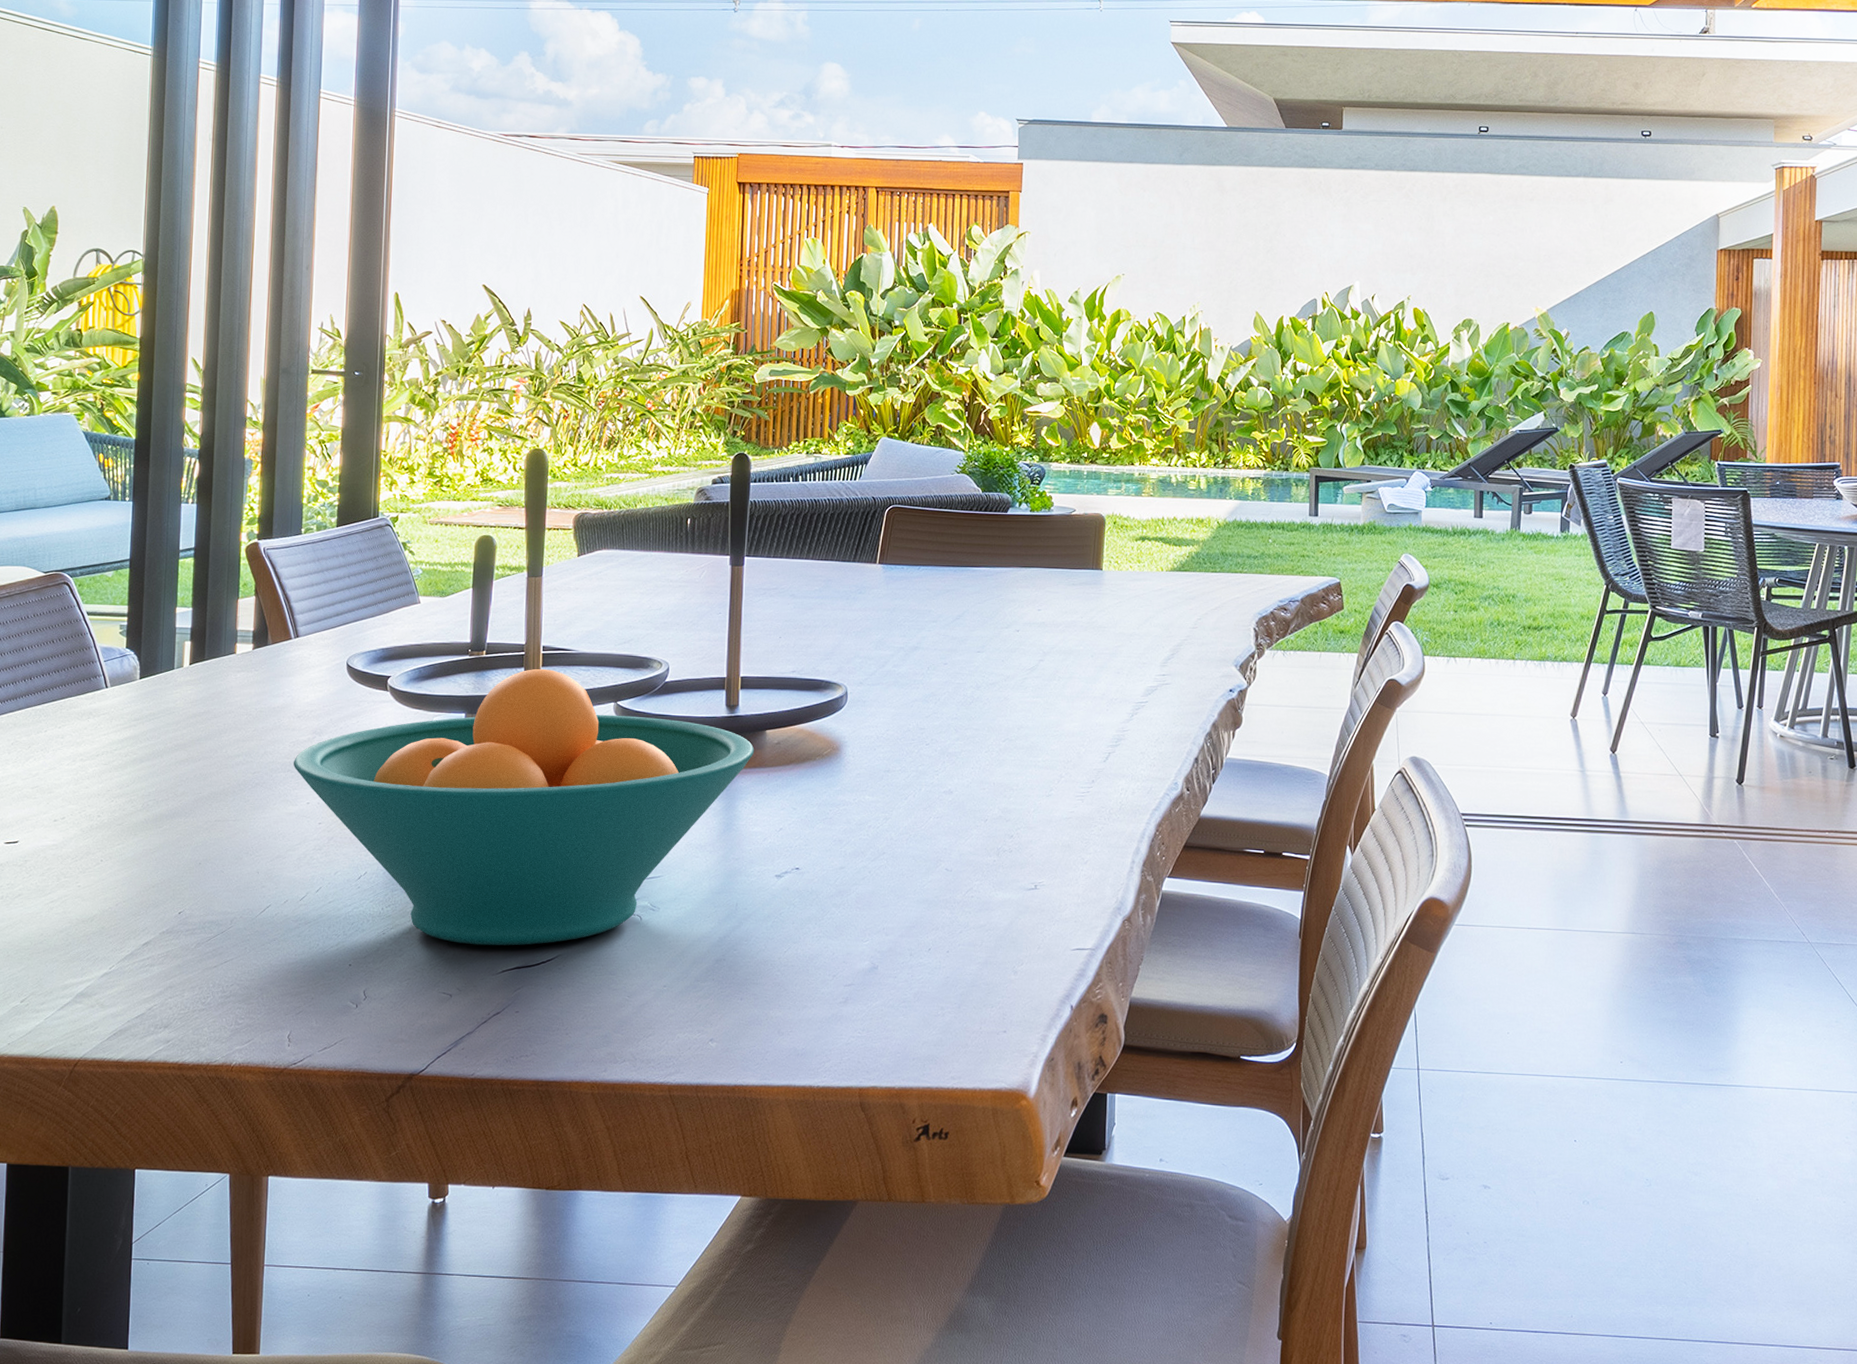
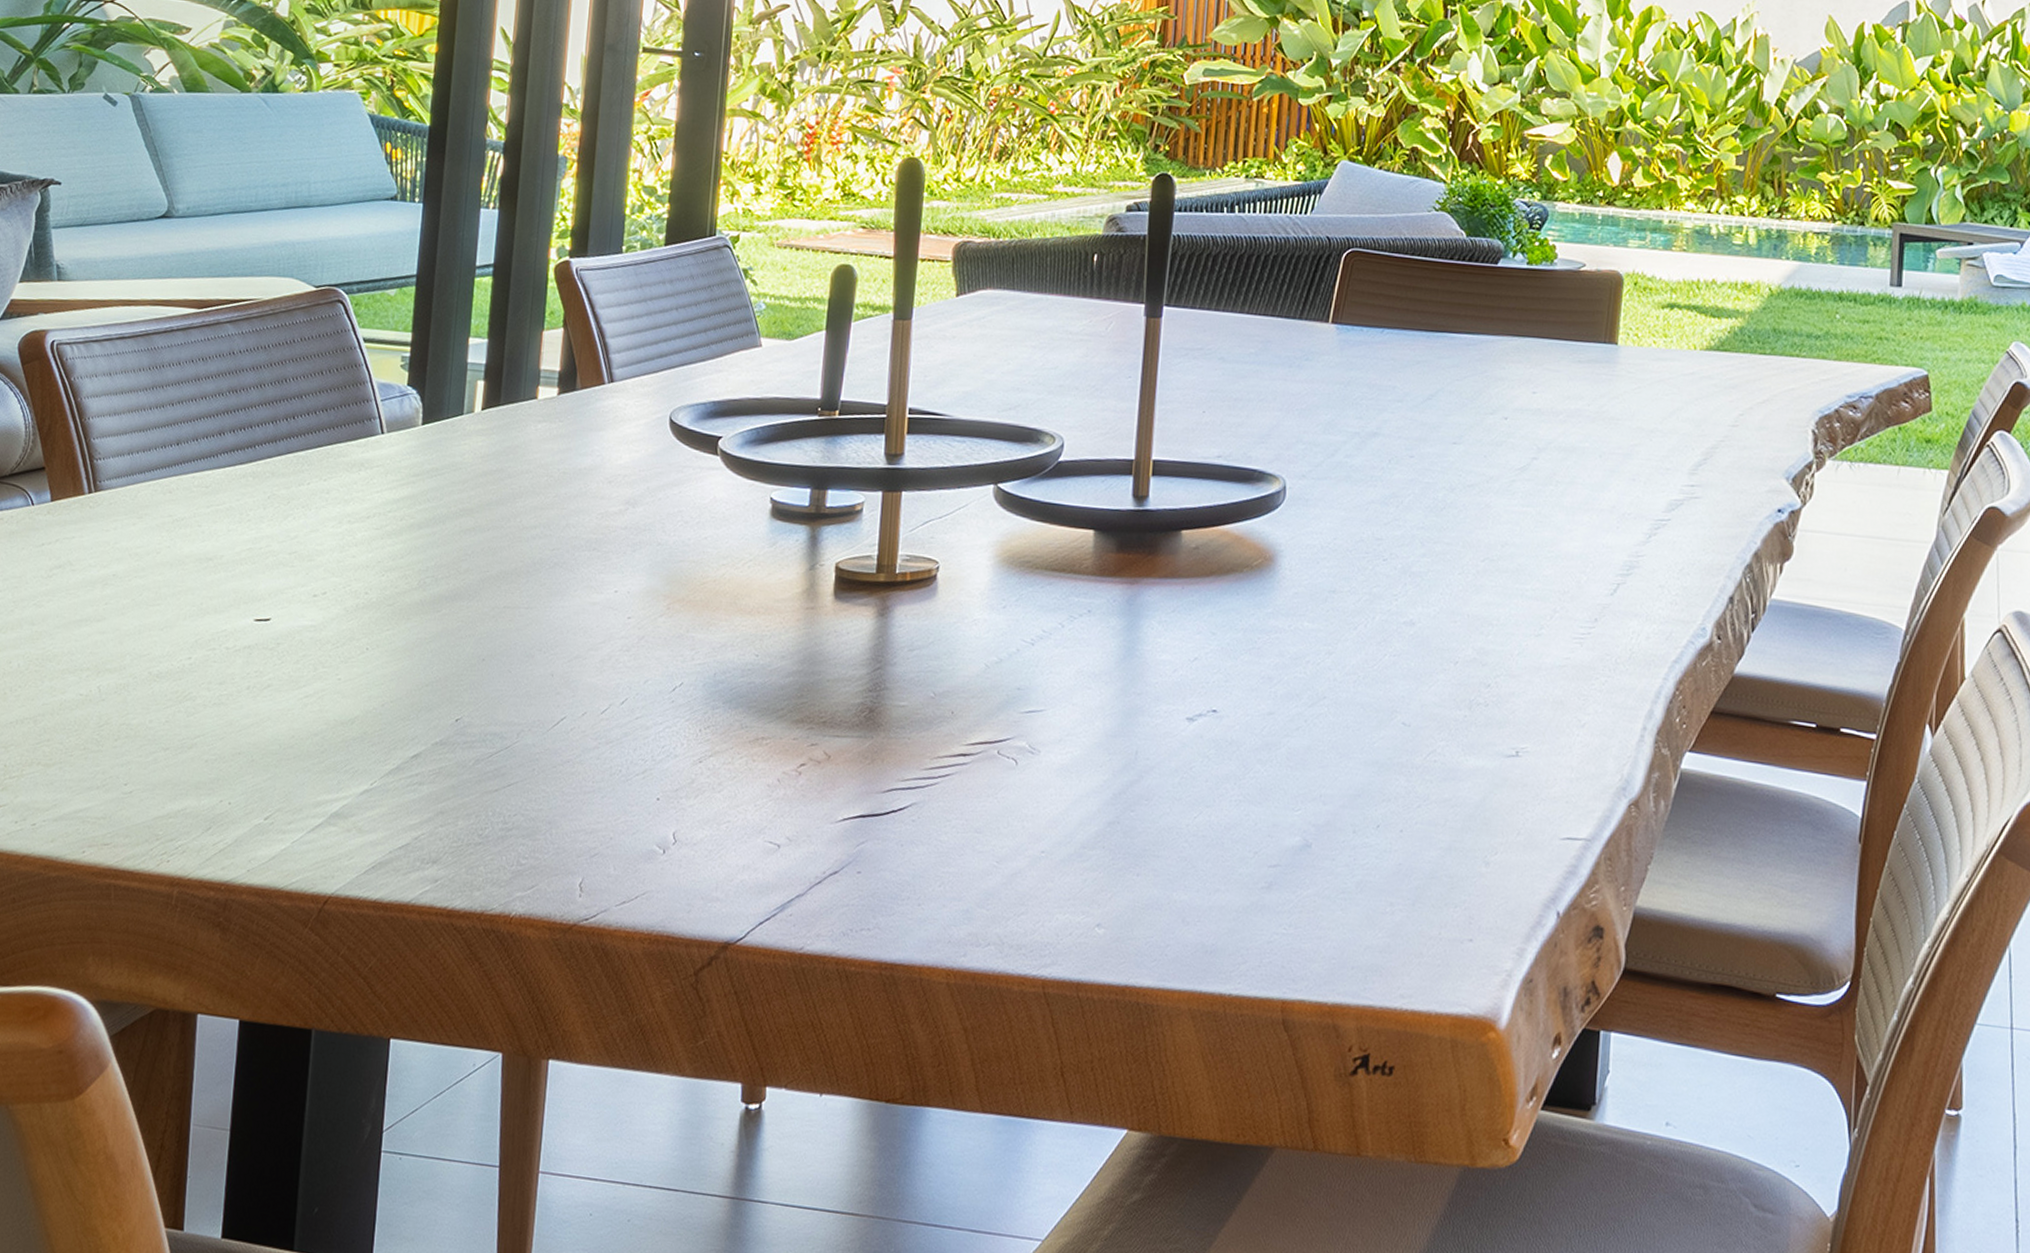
fruit bowl: present [294,668,755,946] -> none [601,436,1167,788]

